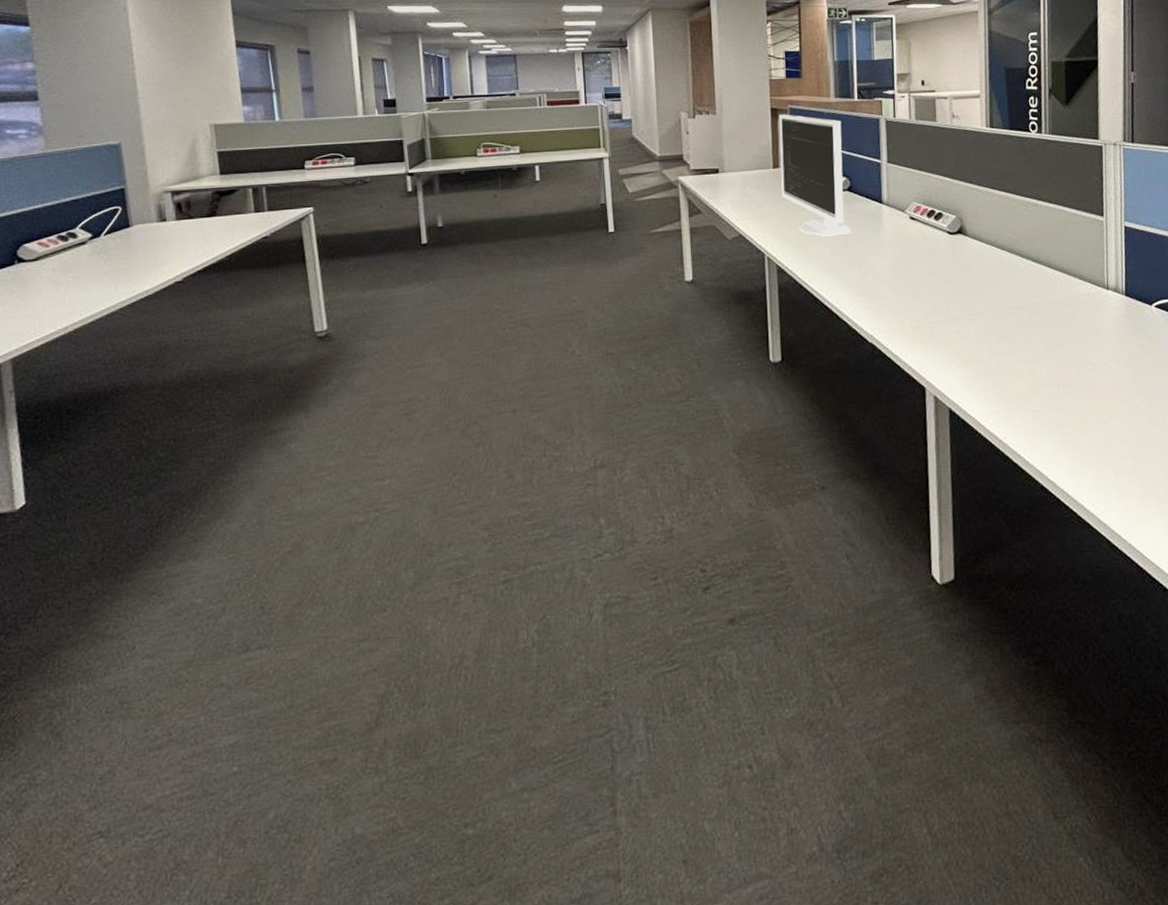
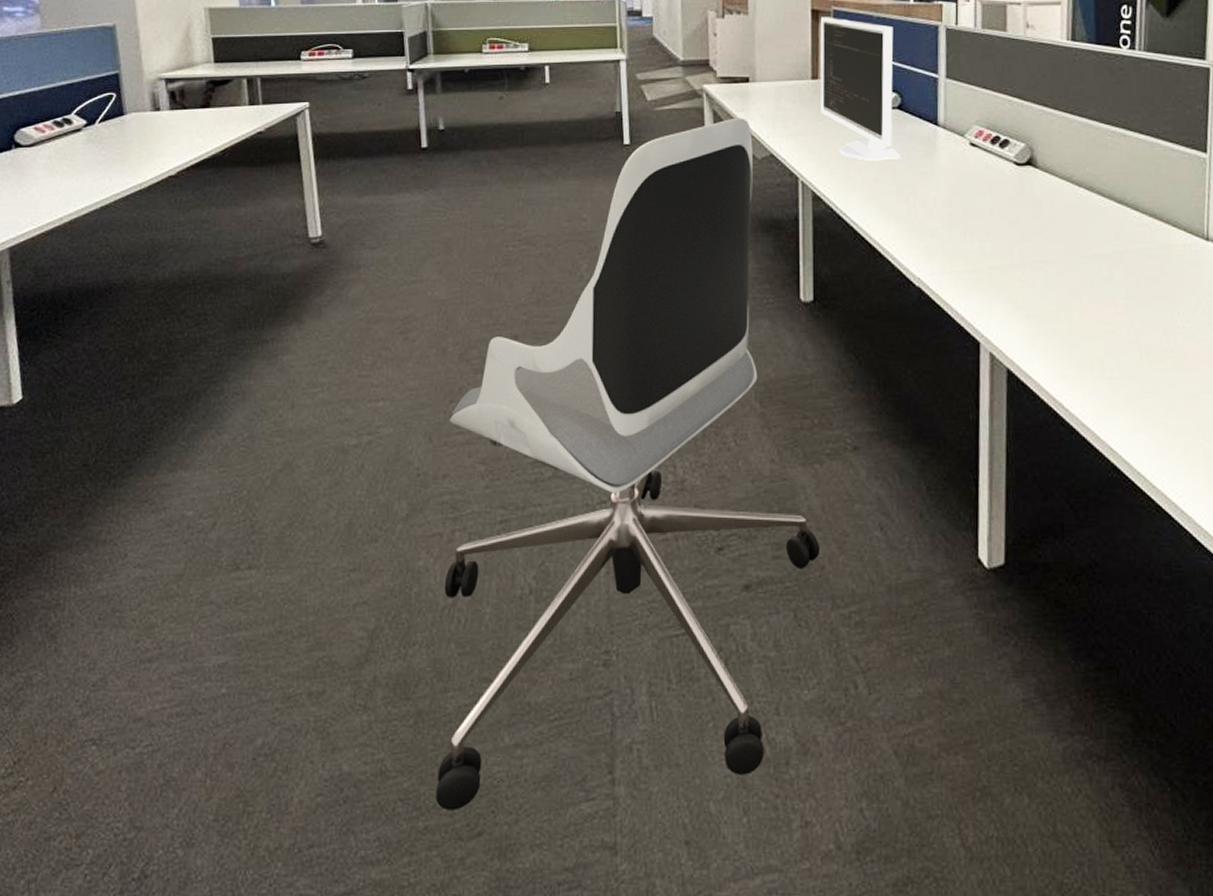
office chair: none [447,204,795,859] -> present [435,118,819,810]

